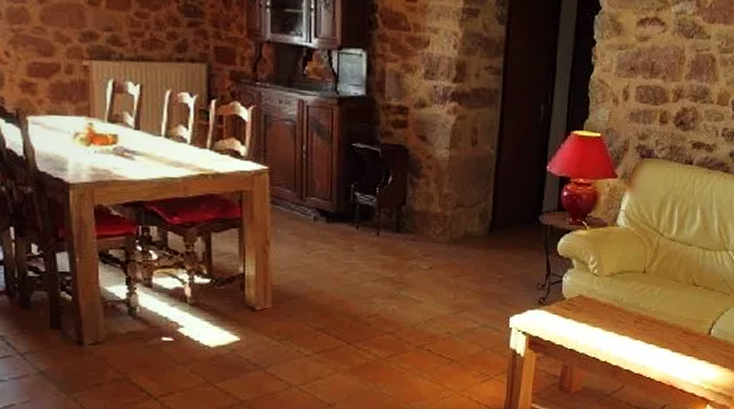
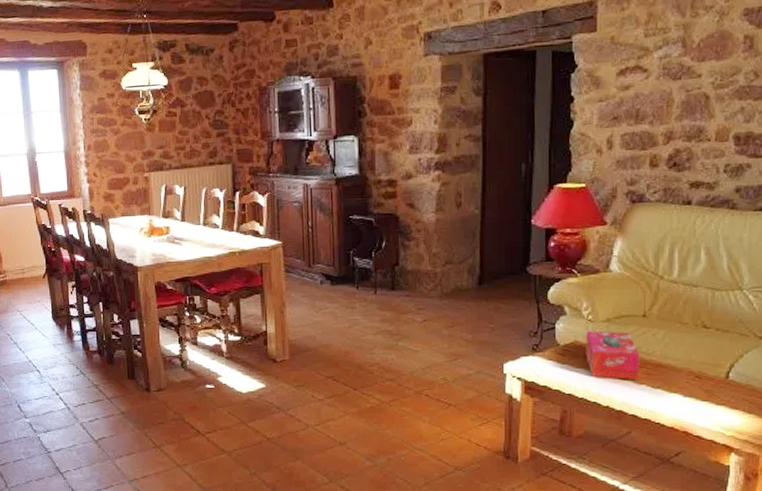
tissue box: none [589,285,638,335] -> present [585,331,640,379]

